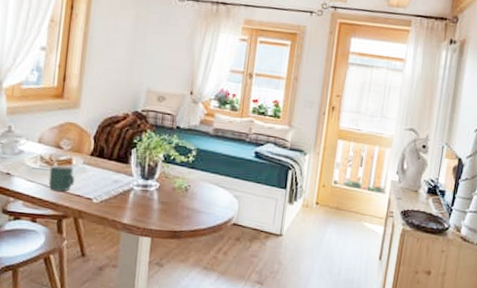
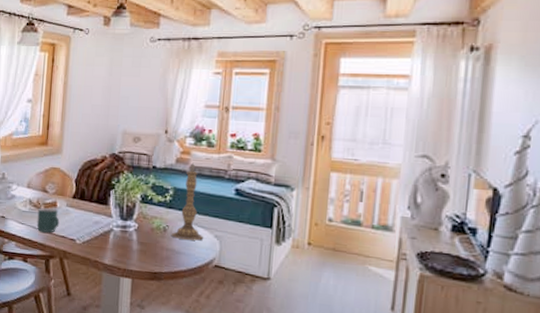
candlestick: none [193,125,223,200] -> present [172,163,203,241]

